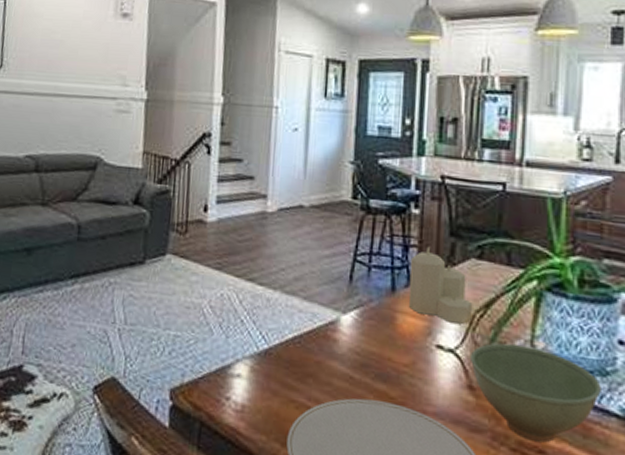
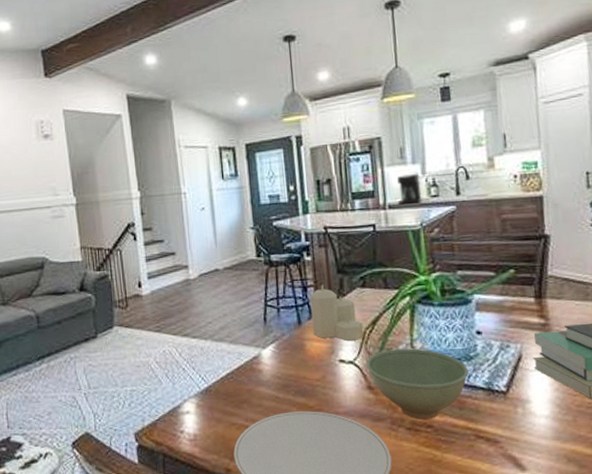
coffee maker: none [539,126,572,165] -> present [397,174,423,204]

